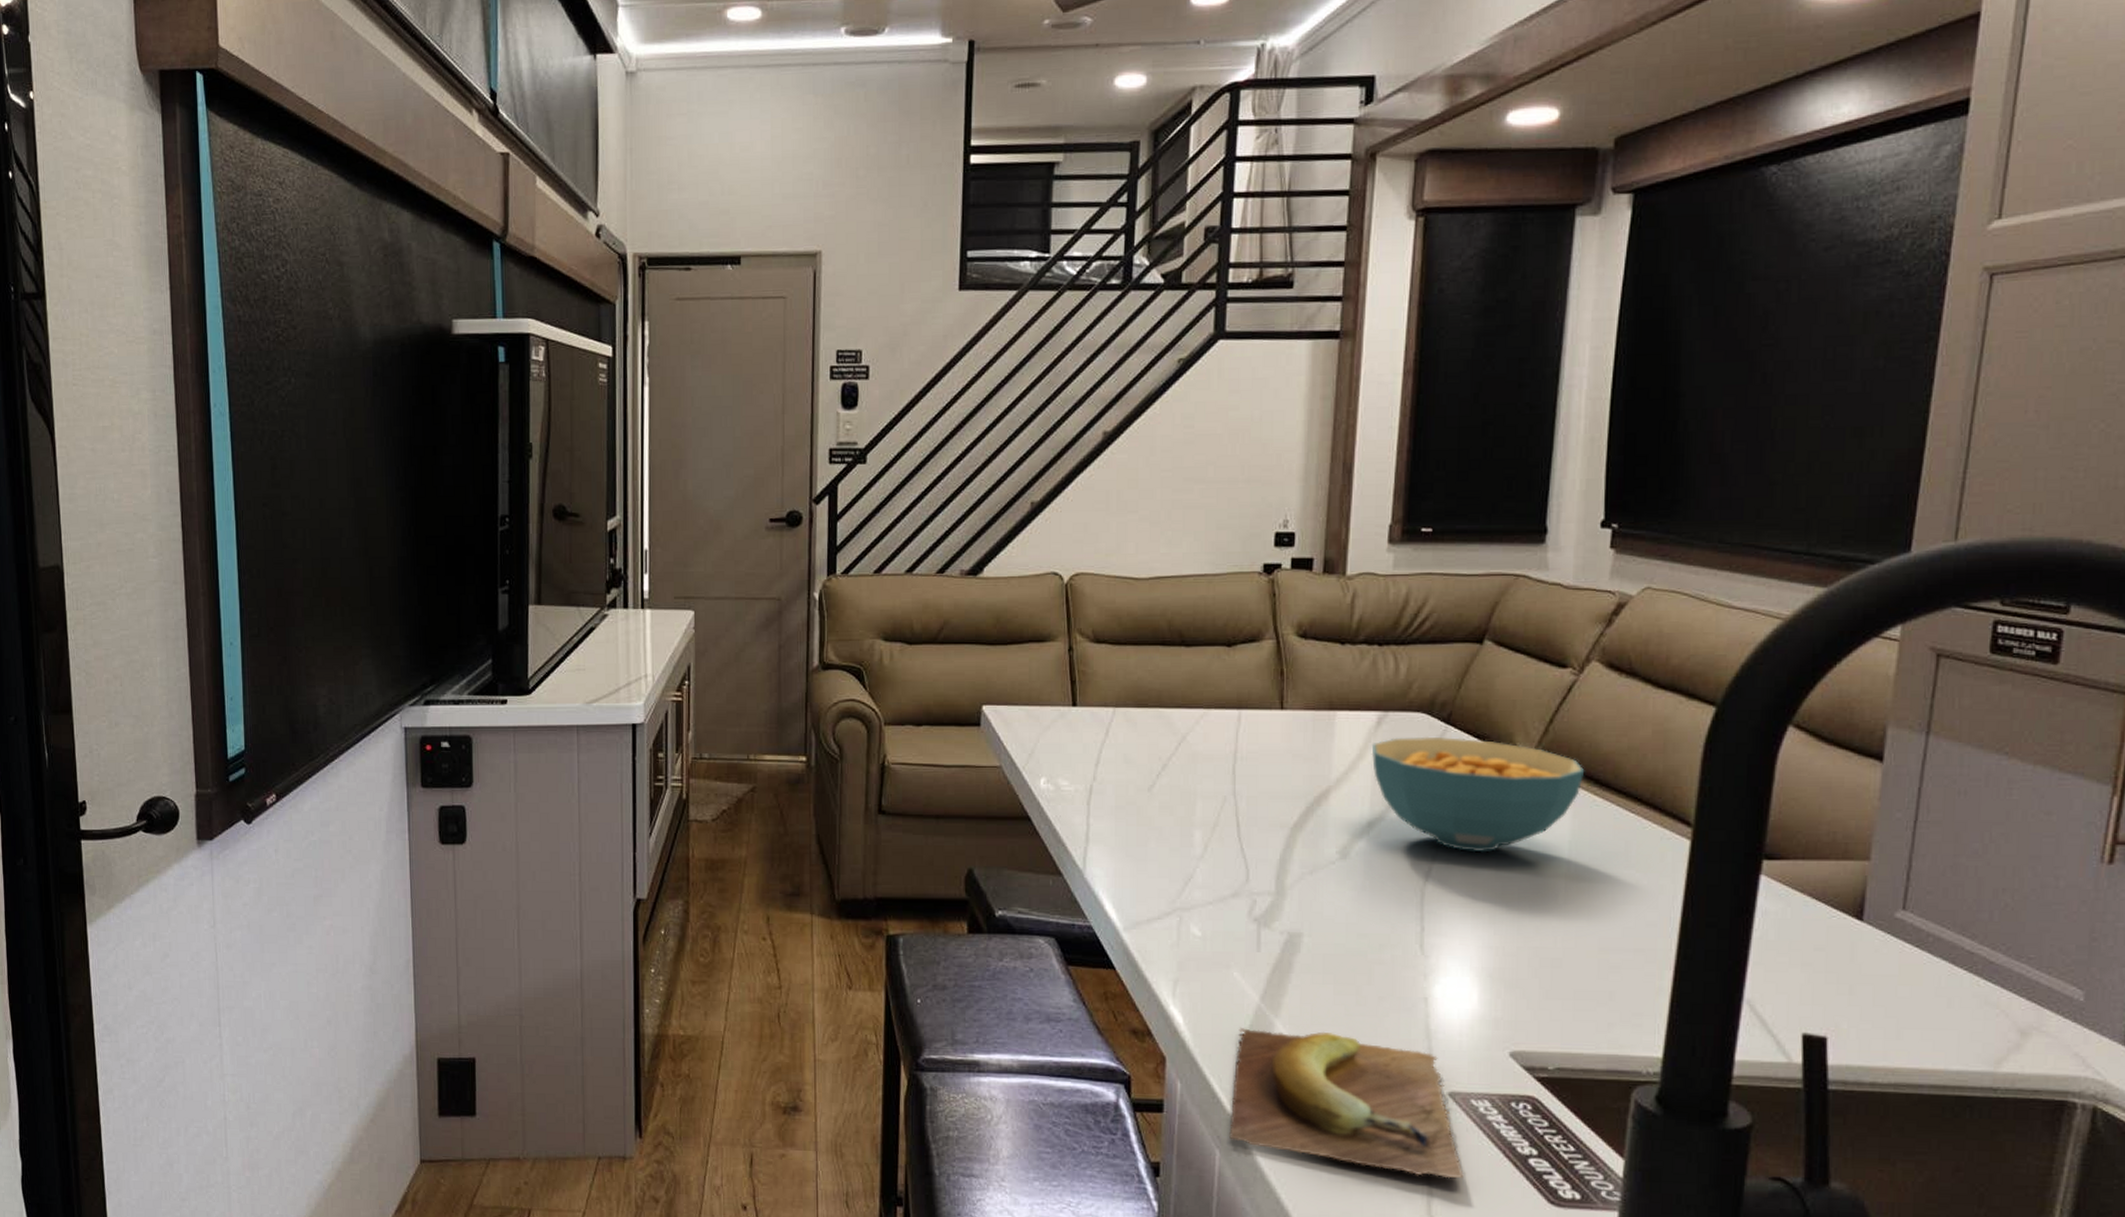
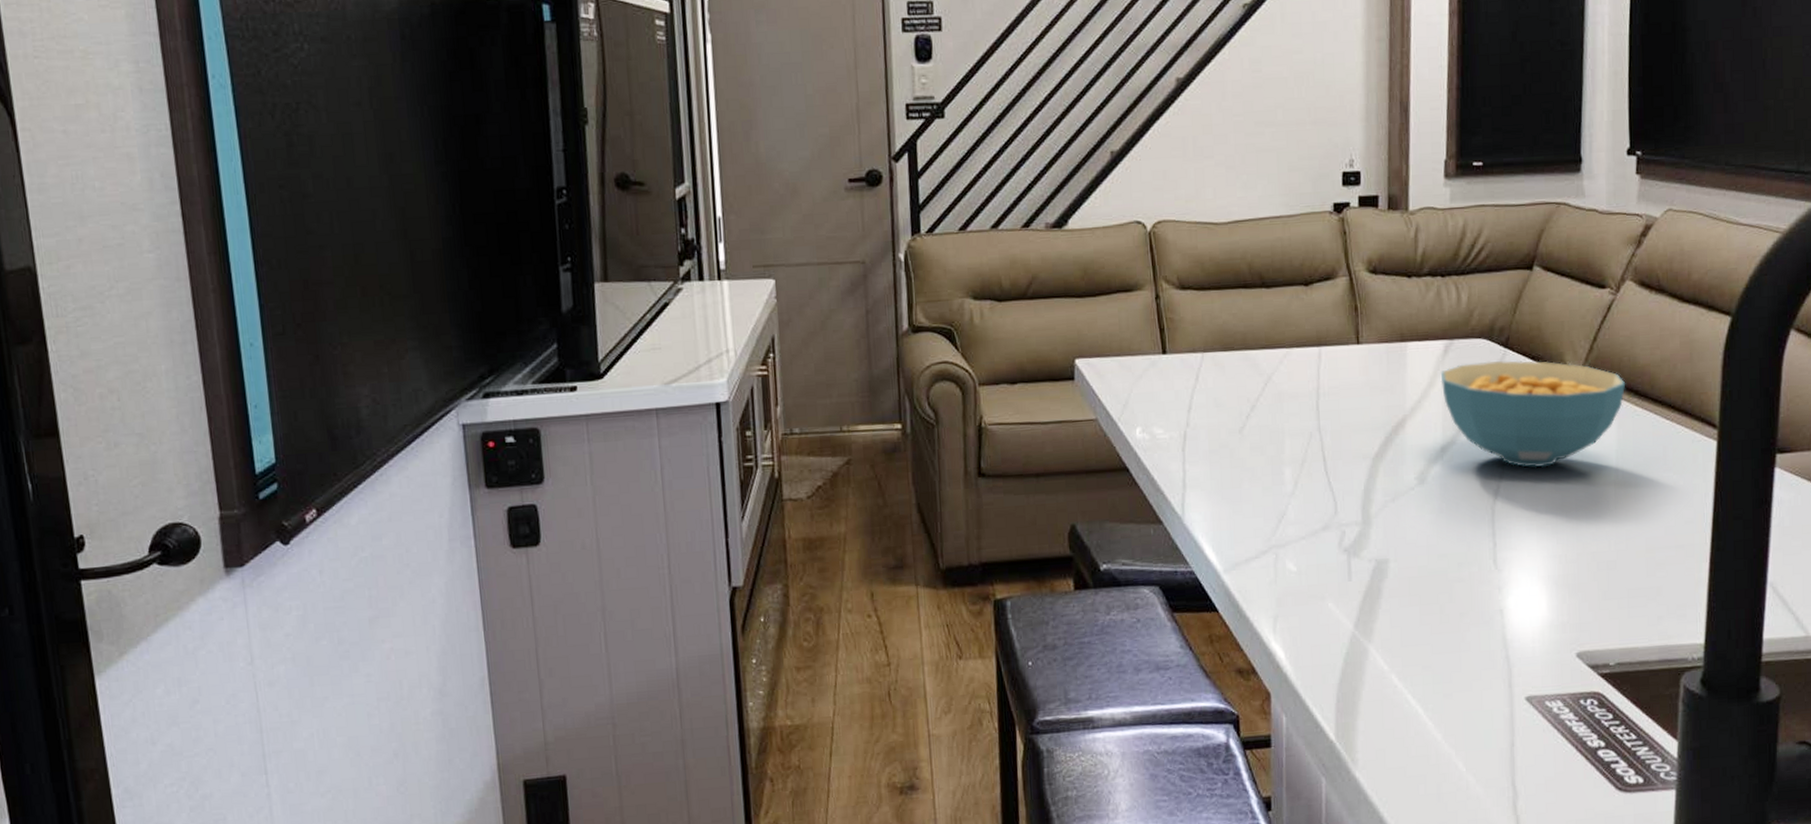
banana: present [1229,1028,1464,1179] -> none [1333,652,1543,780]

